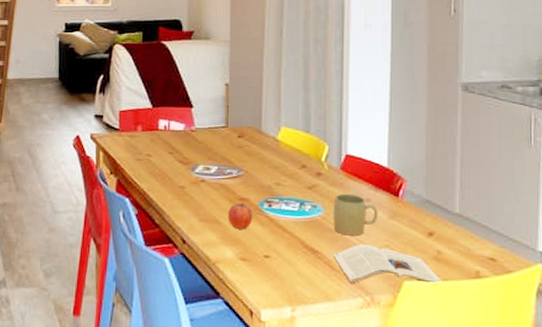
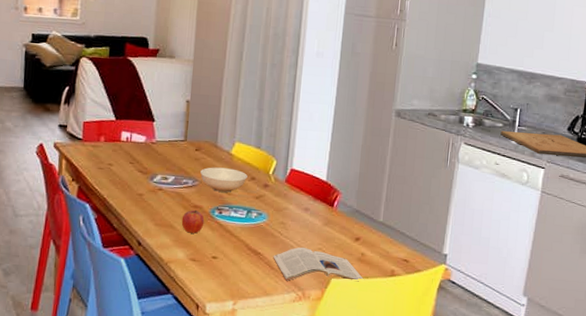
bowl: none [245,155,297,183] -> present [200,167,248,192]
mug: present [333,193,378,236] -> none [275,203,315,240]

